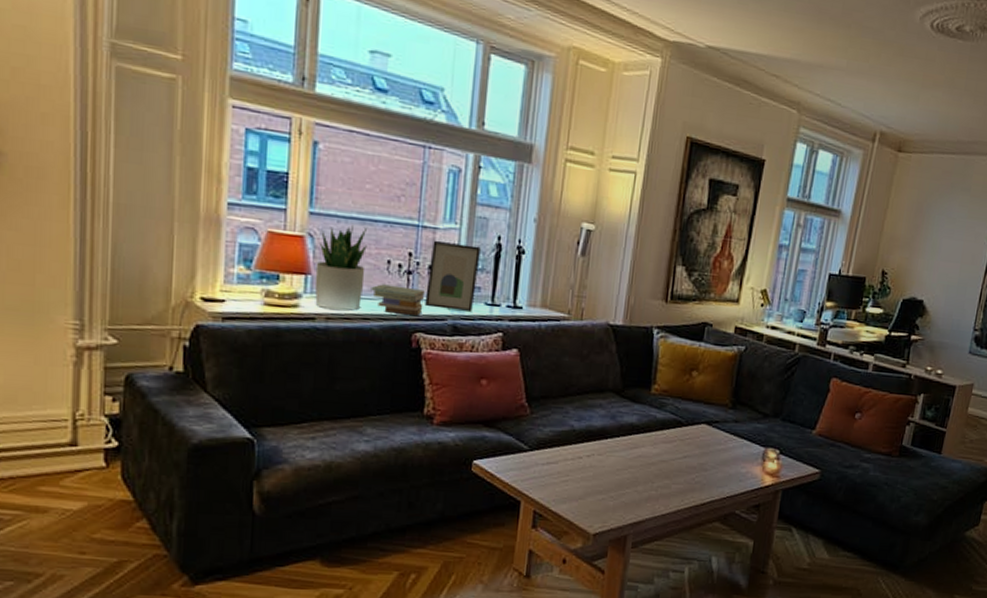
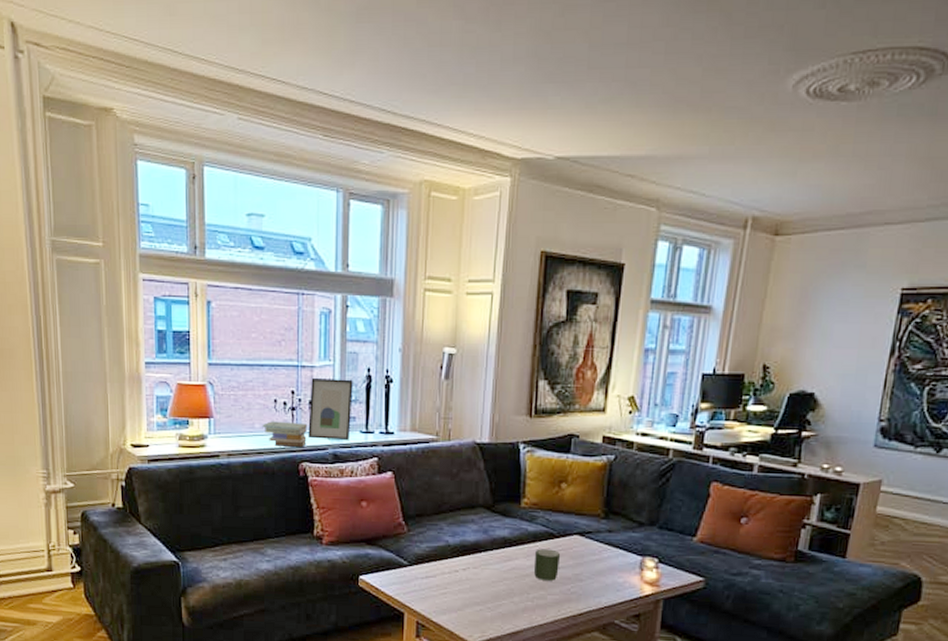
planter: present [314,224,368,311] -> none [216,370,257,448]
mug: none [660,437,688,471] -> present [534,549,561,582]

